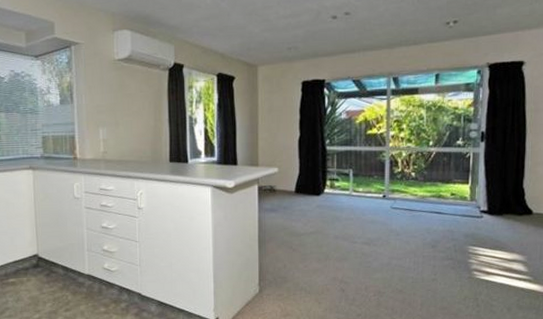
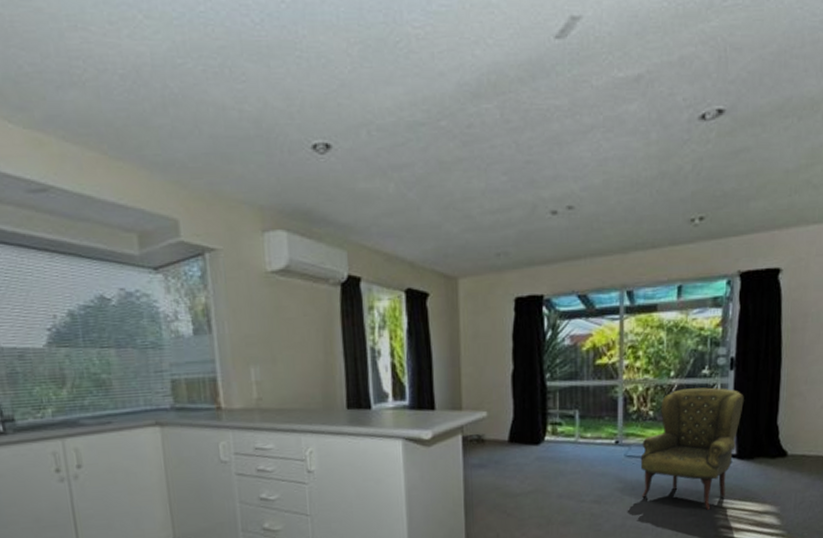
armchair: none [404,155,494,255] -> present [640,387,744,510]

